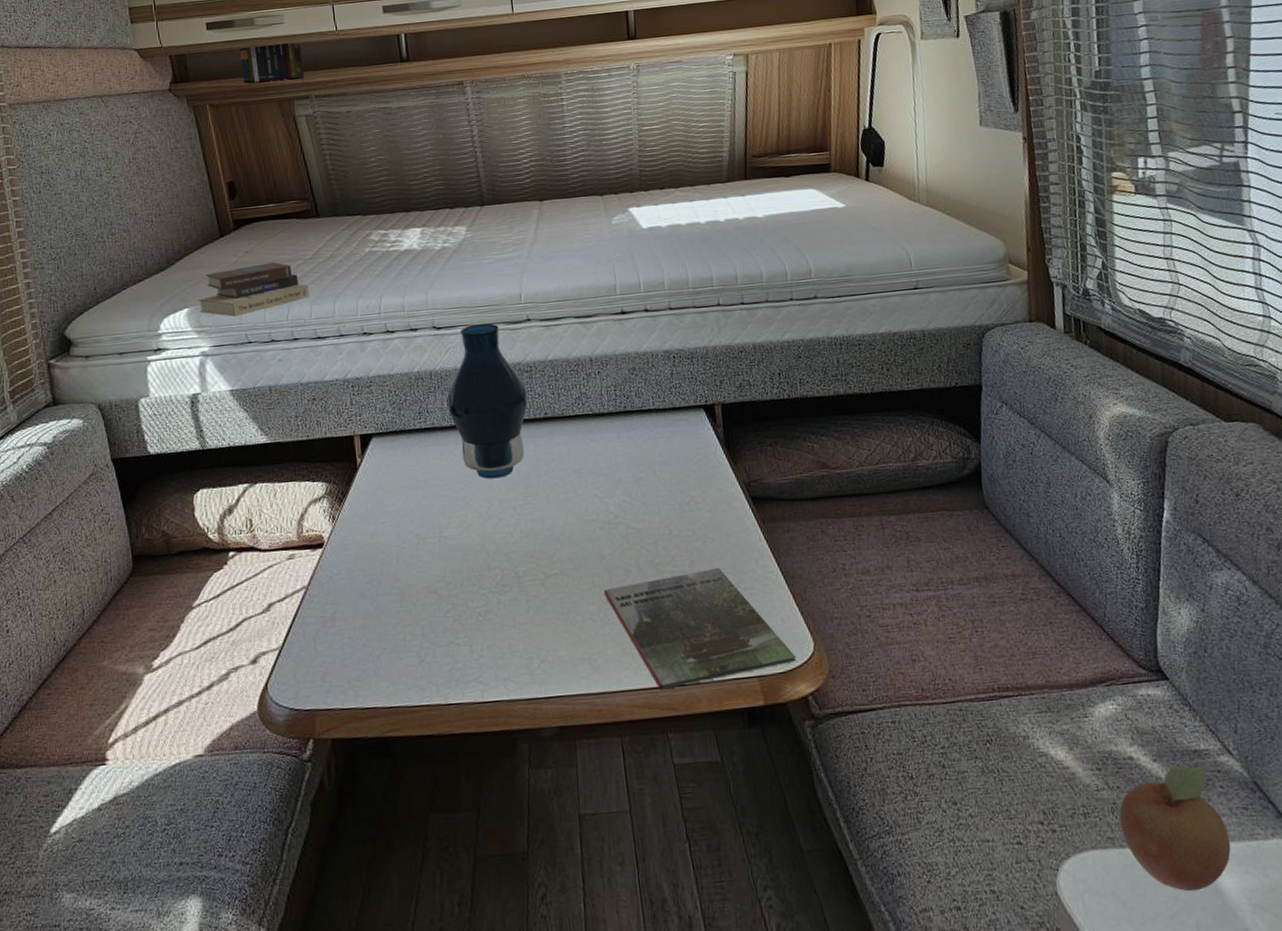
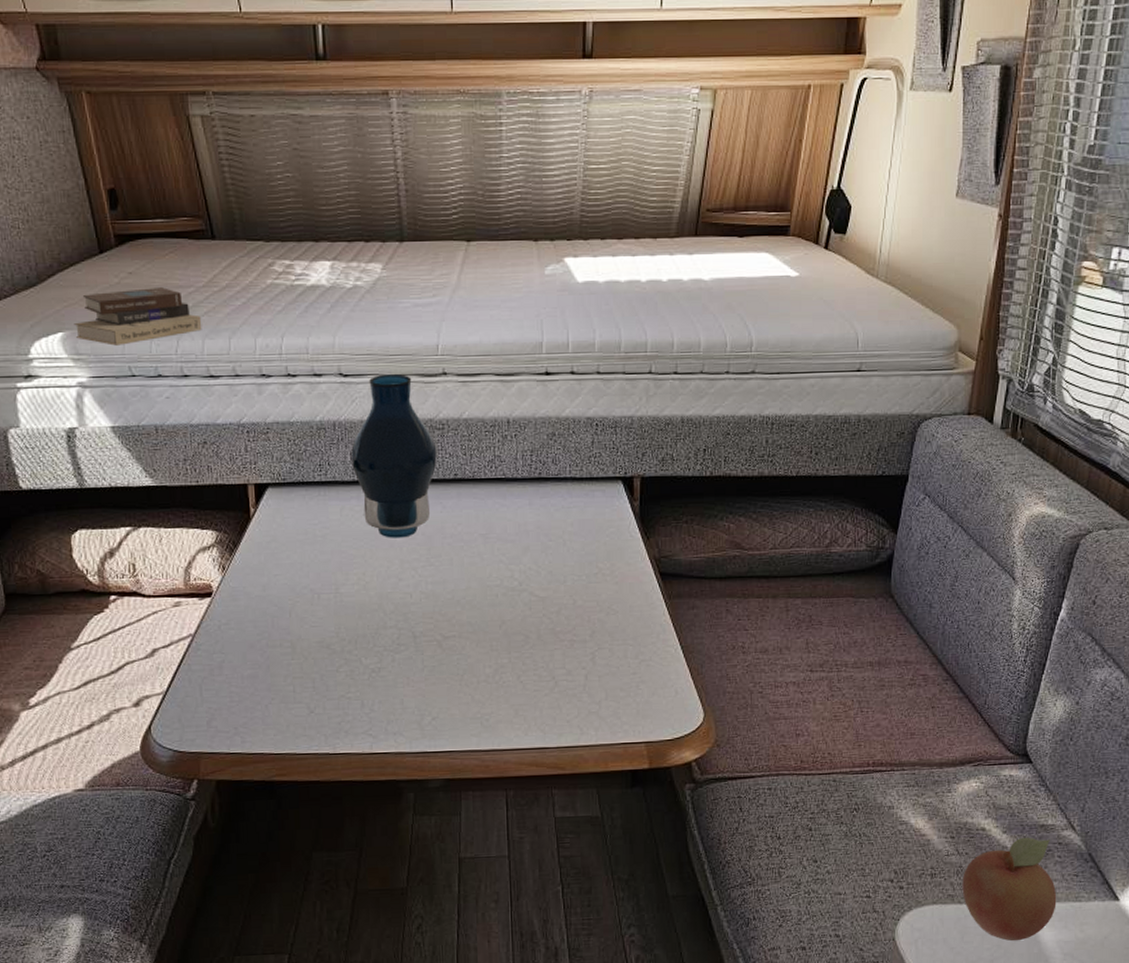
books: present [239,43,305,85] -> none [121,21,201,71]
magazine: present [604,567,797,690] -> none [501,639,686,750]

